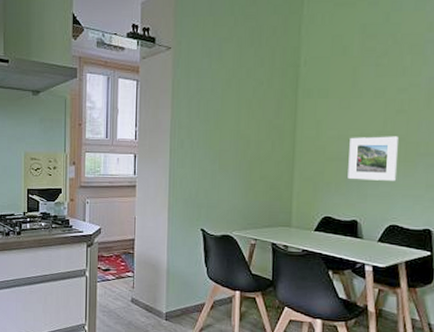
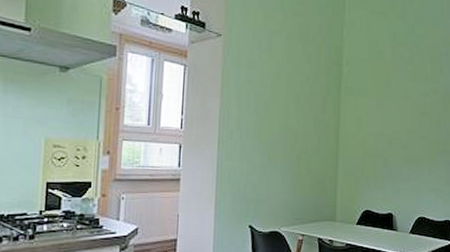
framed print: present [348,136,400,181] -> none [384,134,424,176]

